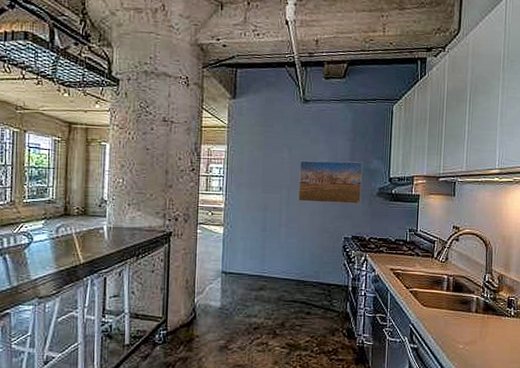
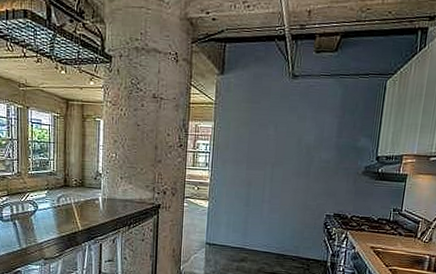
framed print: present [298,160,363,204] -> none [282,137,350,182]

